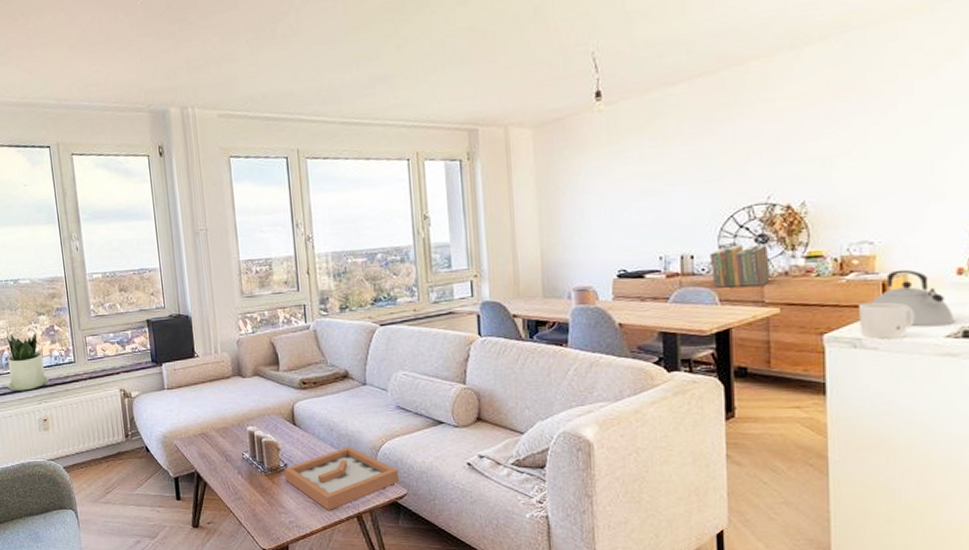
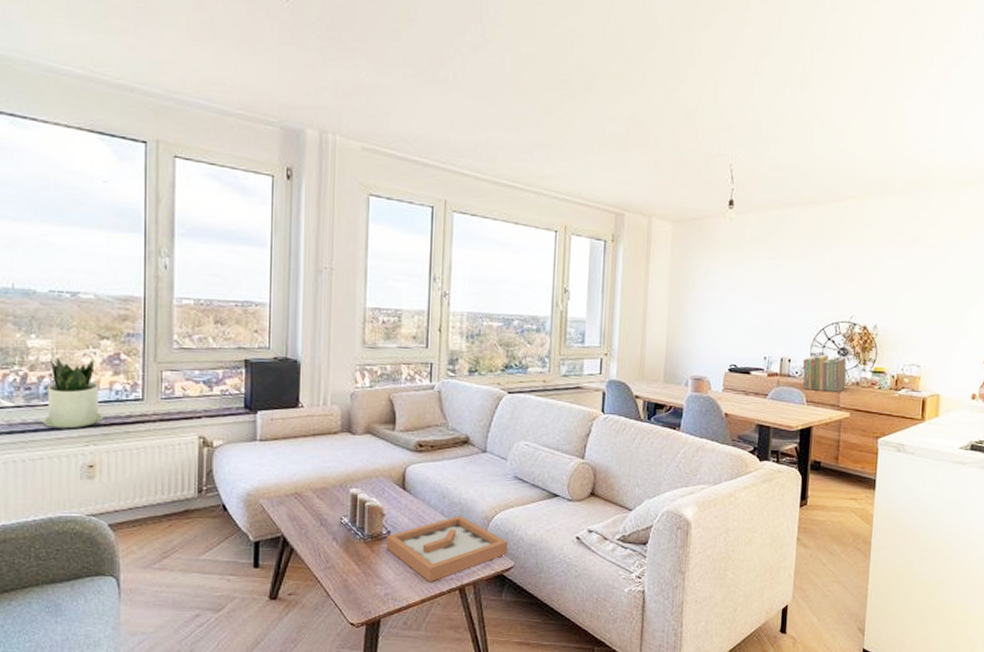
mug: present [858,302,915,340] -> none [904,415,942,448]
kettle: present [871,269,954,327] -> none [913,390,967,439]

